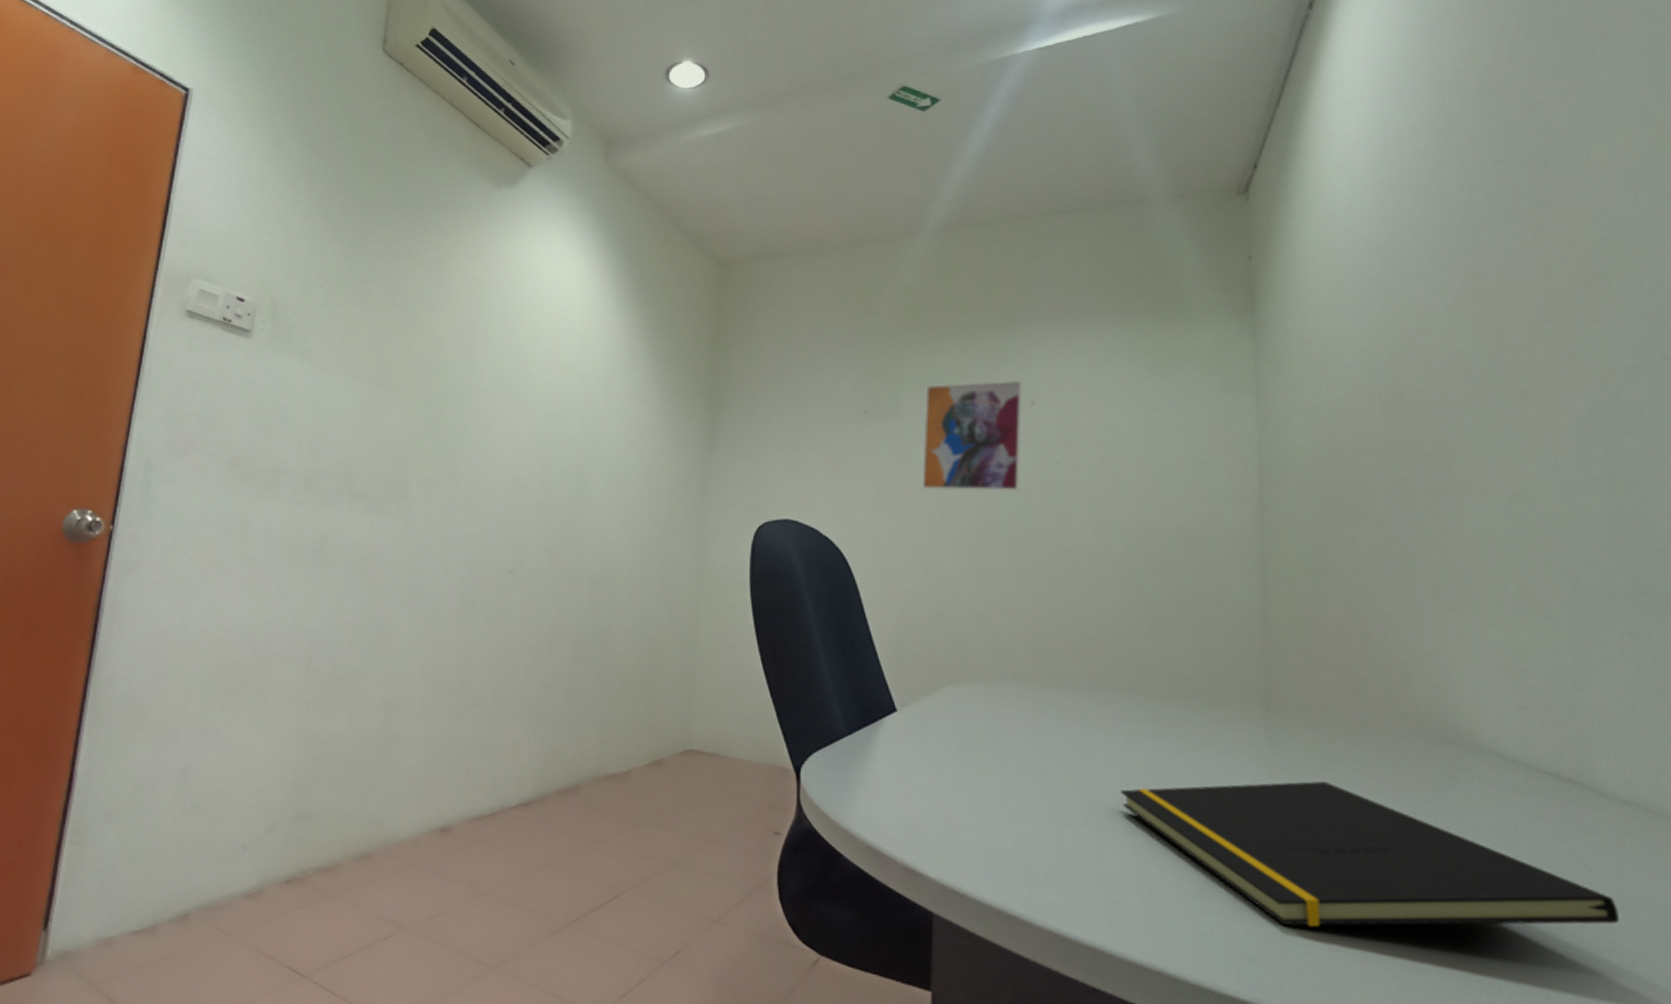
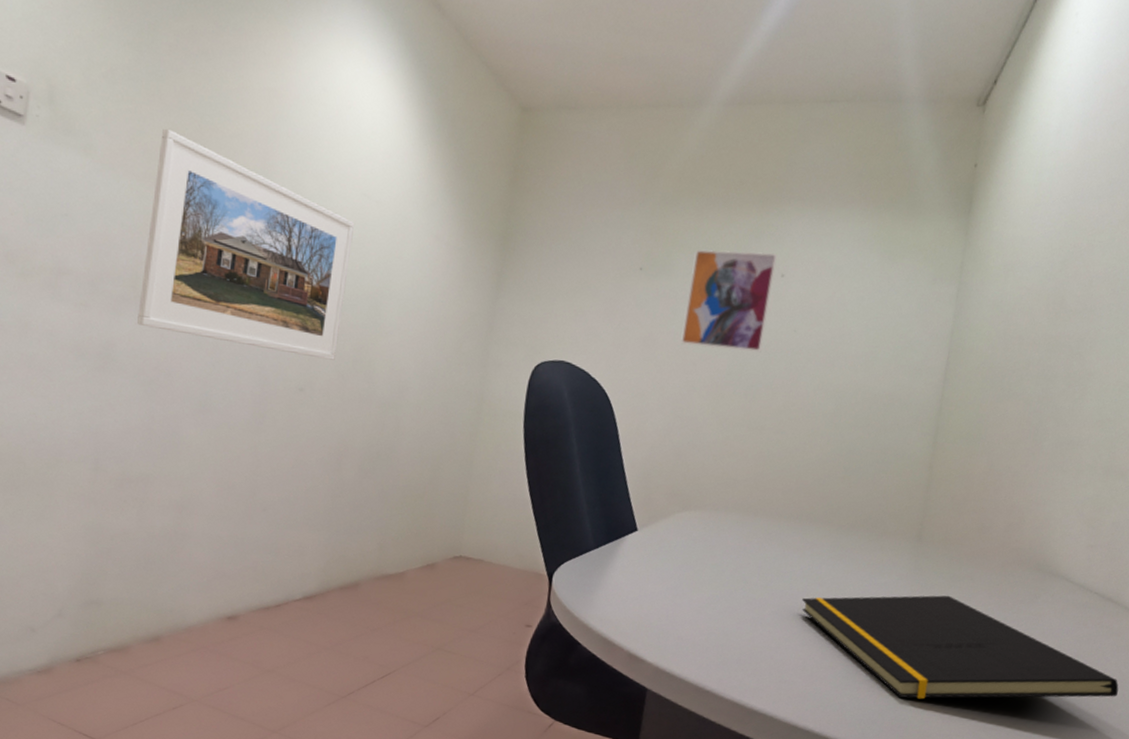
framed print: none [349,326,556,538] -> present [137,128,354,360]

